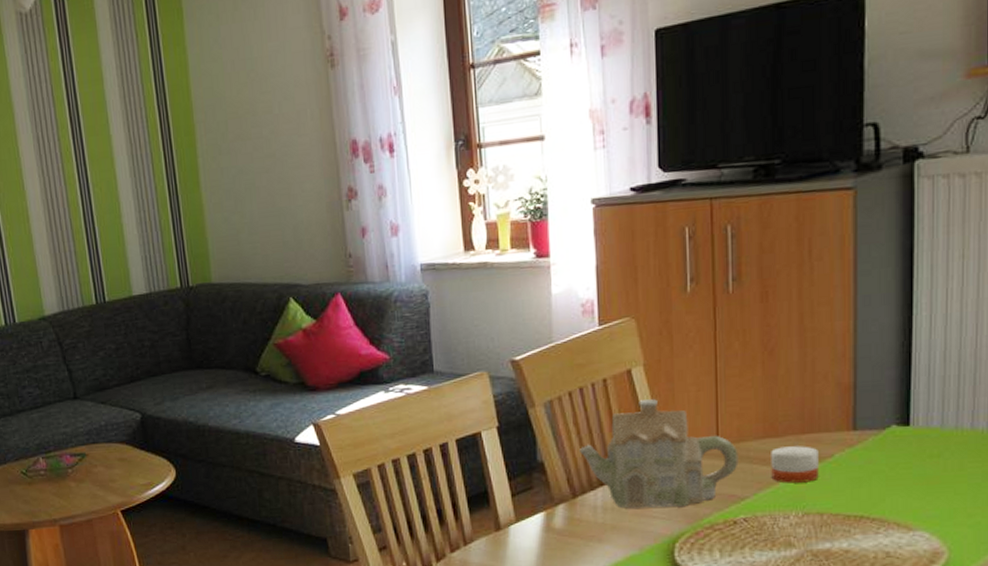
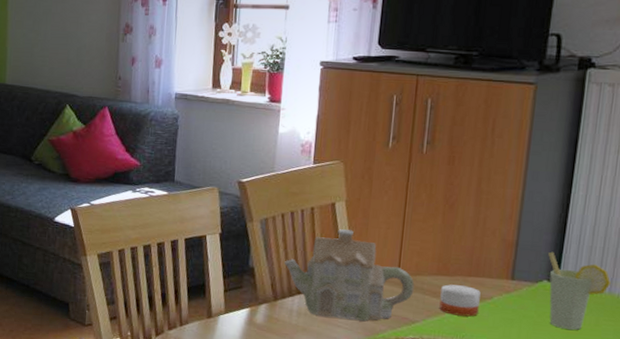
cup: none [894,389,972,480] -> present [548,251,611,330]

